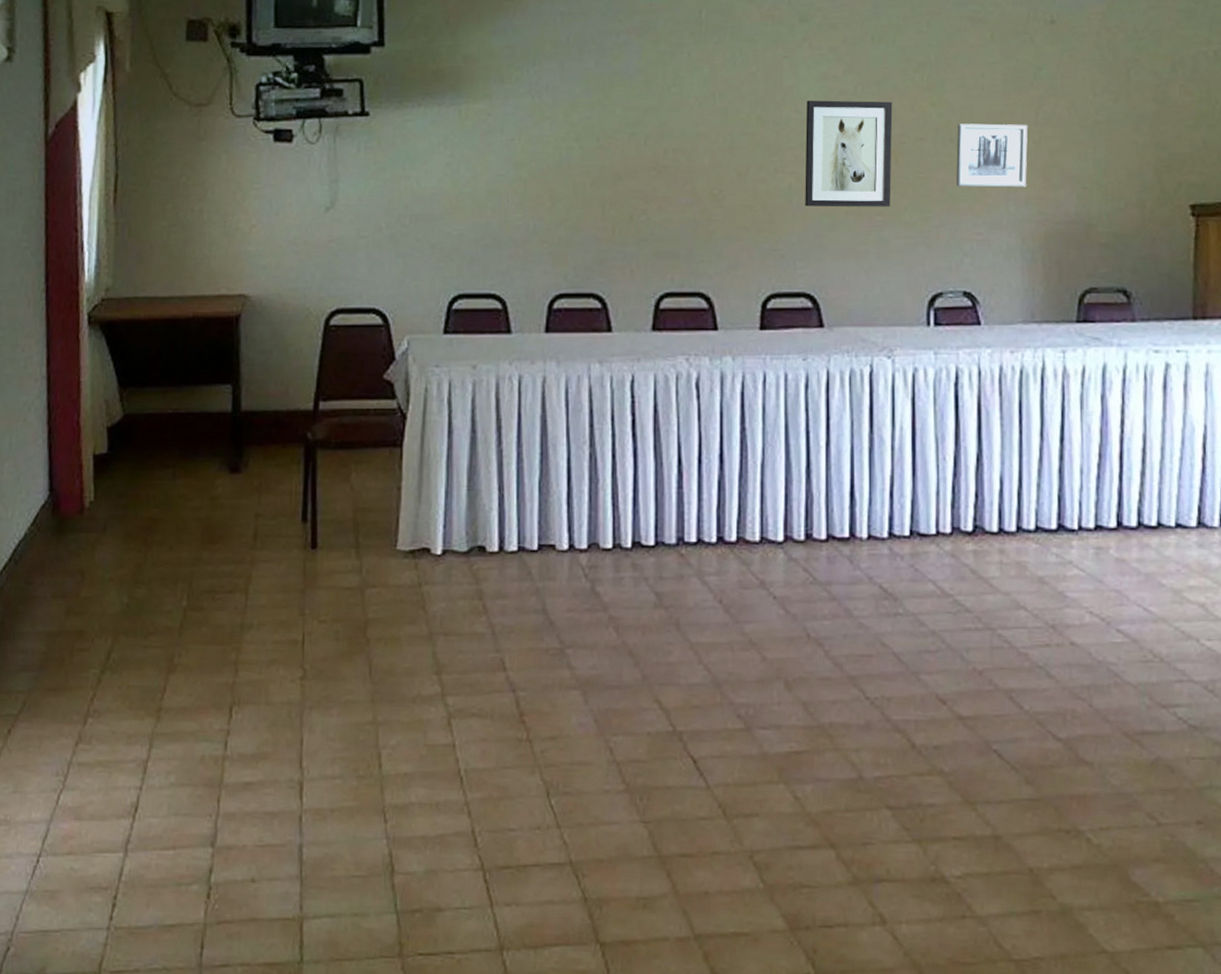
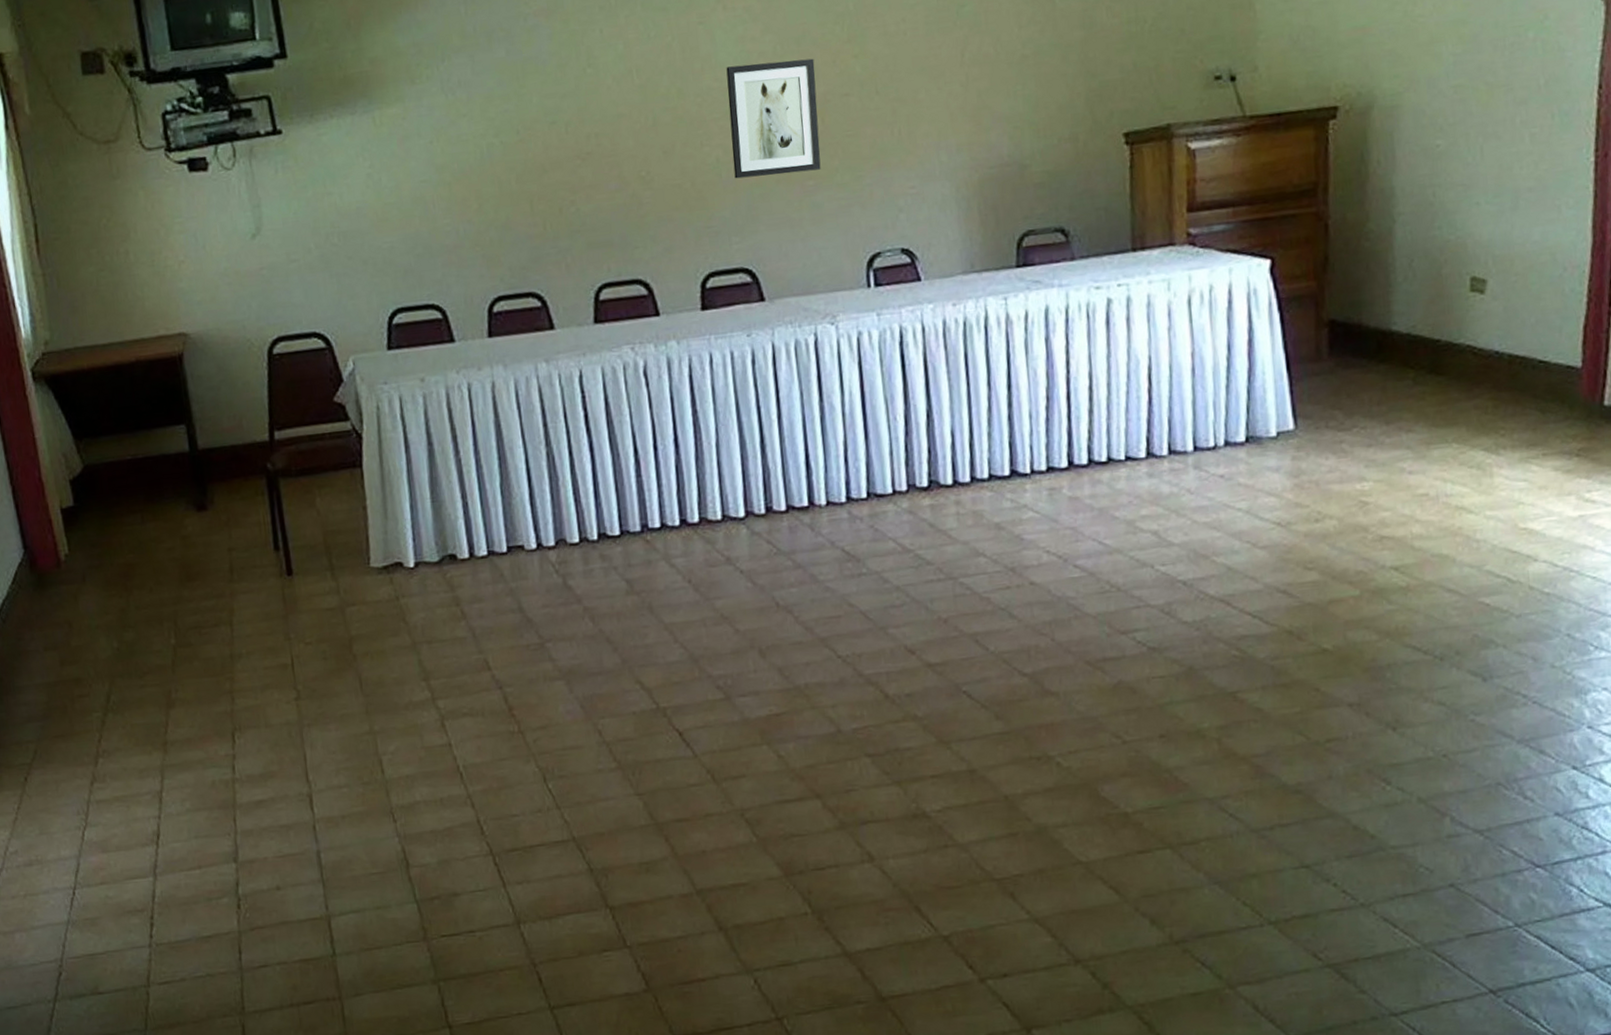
wall art: present [956,123,1028,188] -> none [882,67,957,141]

